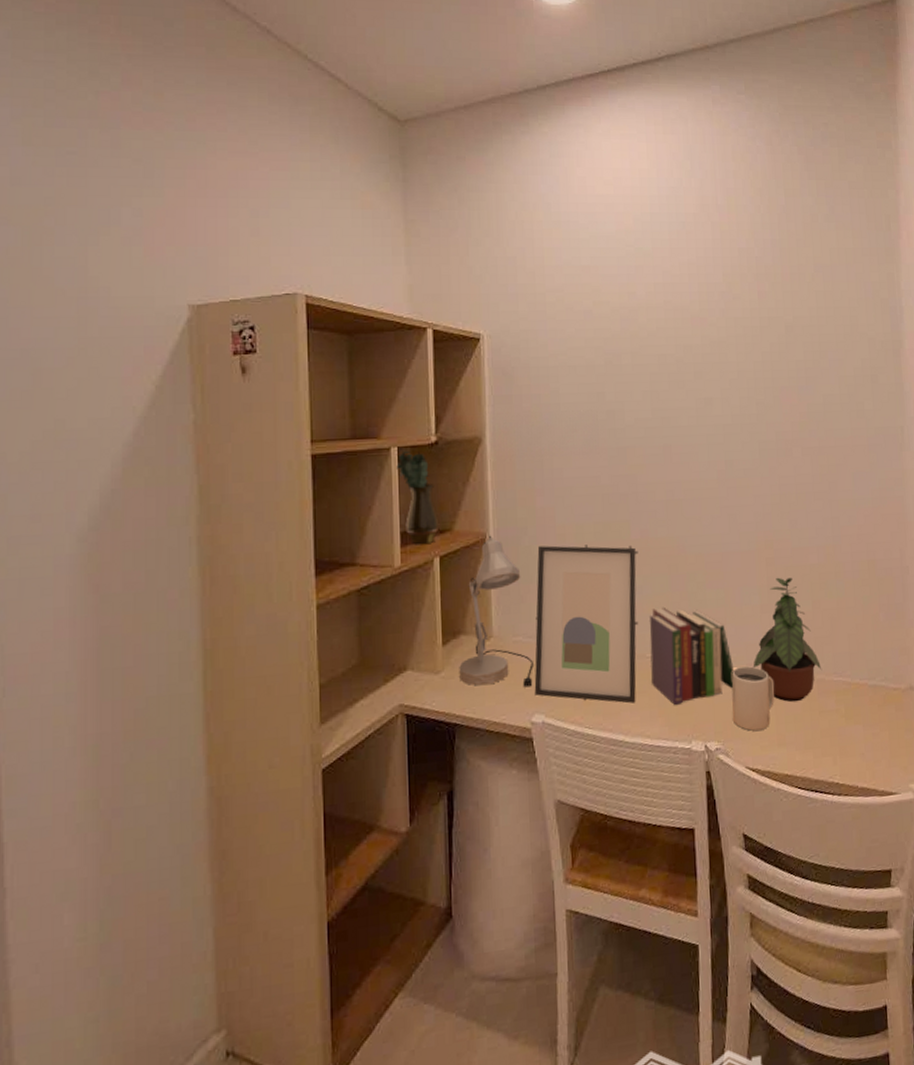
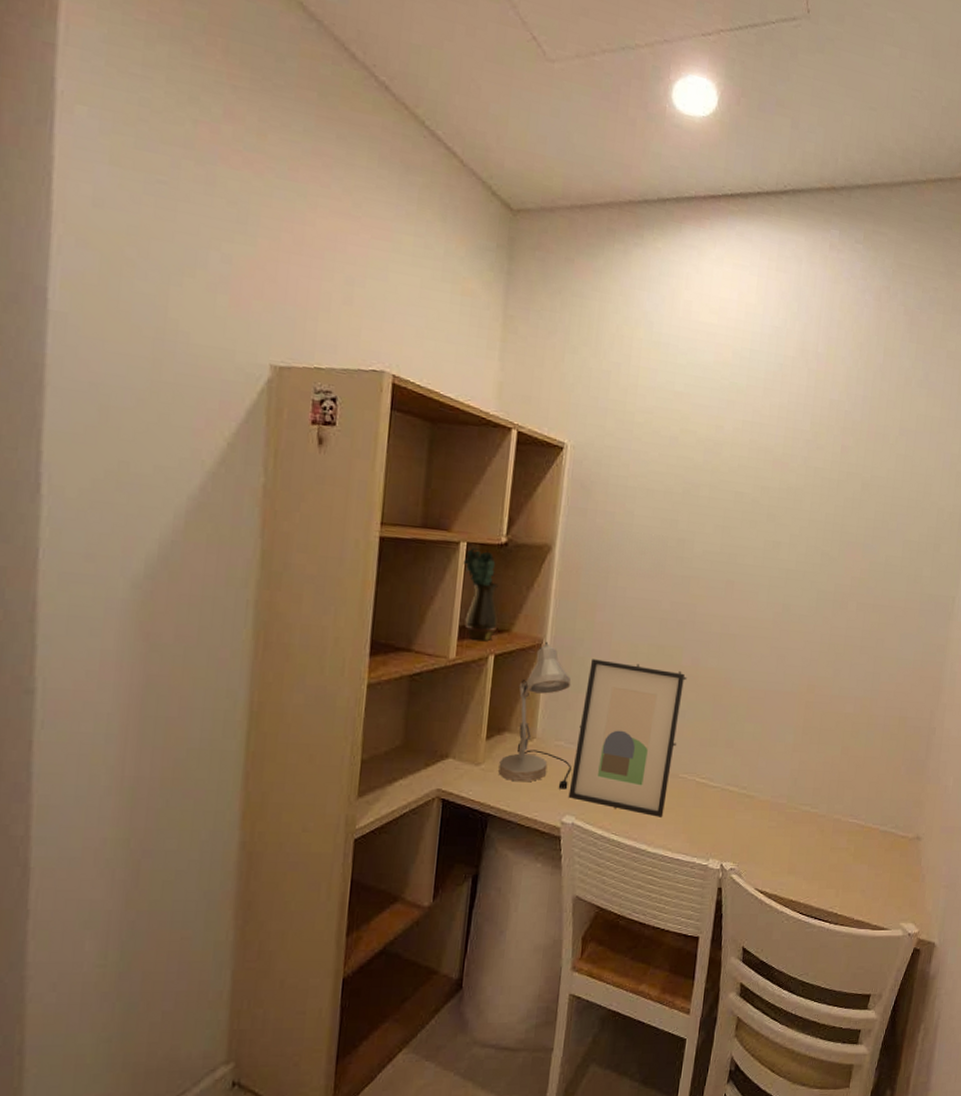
books: present [650,606,735,705] -> none [680,732,759,824]
mug: present [731,666,775,731] -> none [750,798,794,857]
potted plant: present [753,577,822,703] -> none [777,720,840,837]

